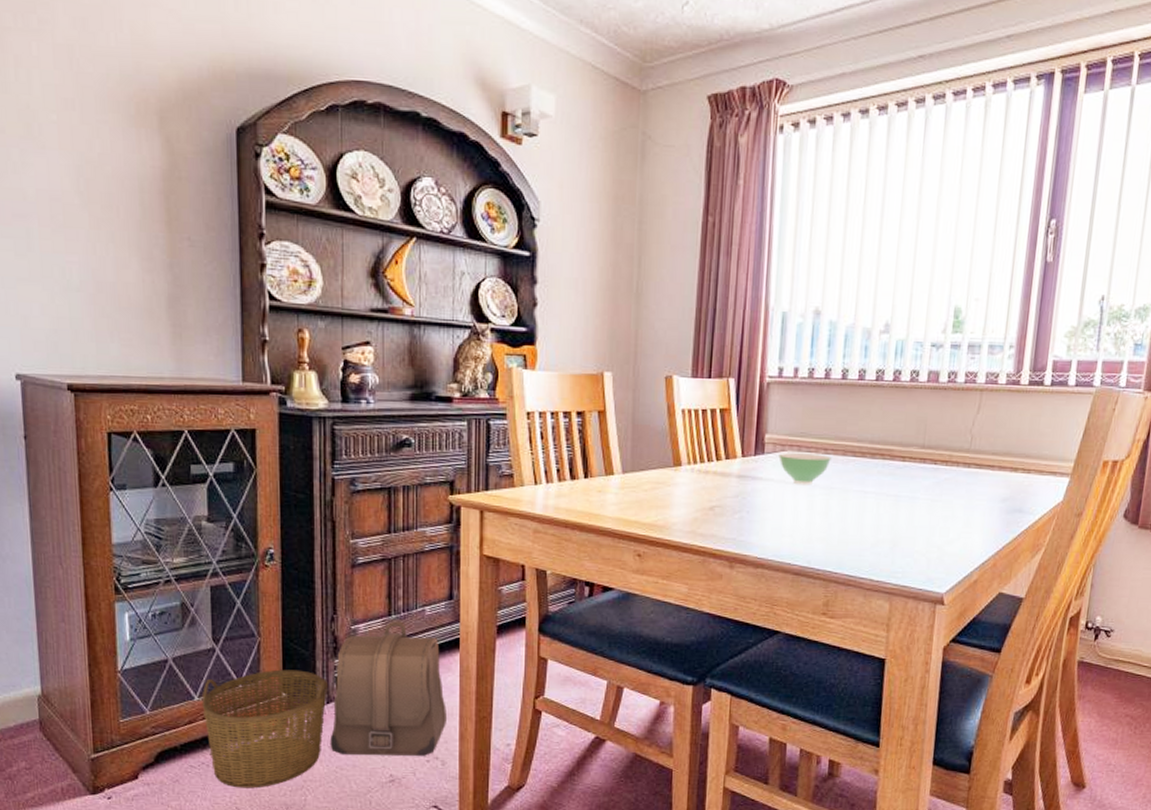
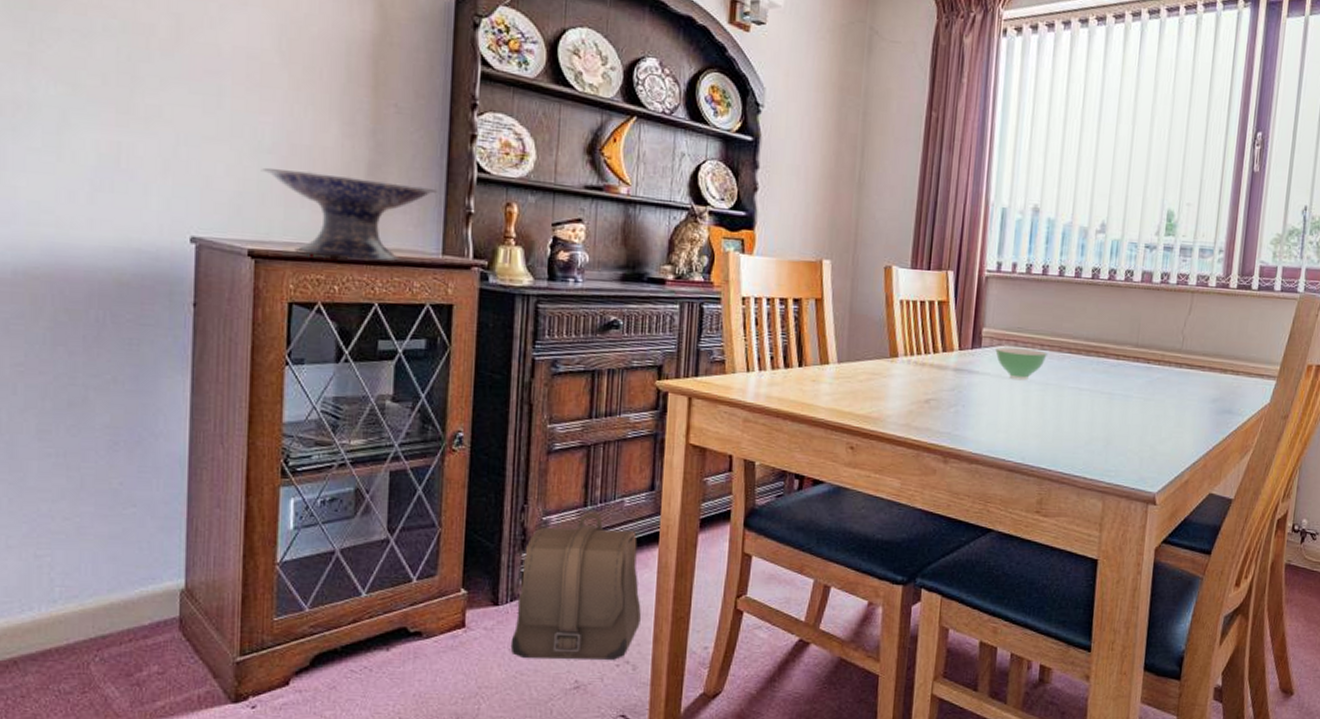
decorative bowl: none [71,305,234,391] -> present [261,167,438,262]
basket: present [201,669,329,788] -> none [369,563,514,696]

